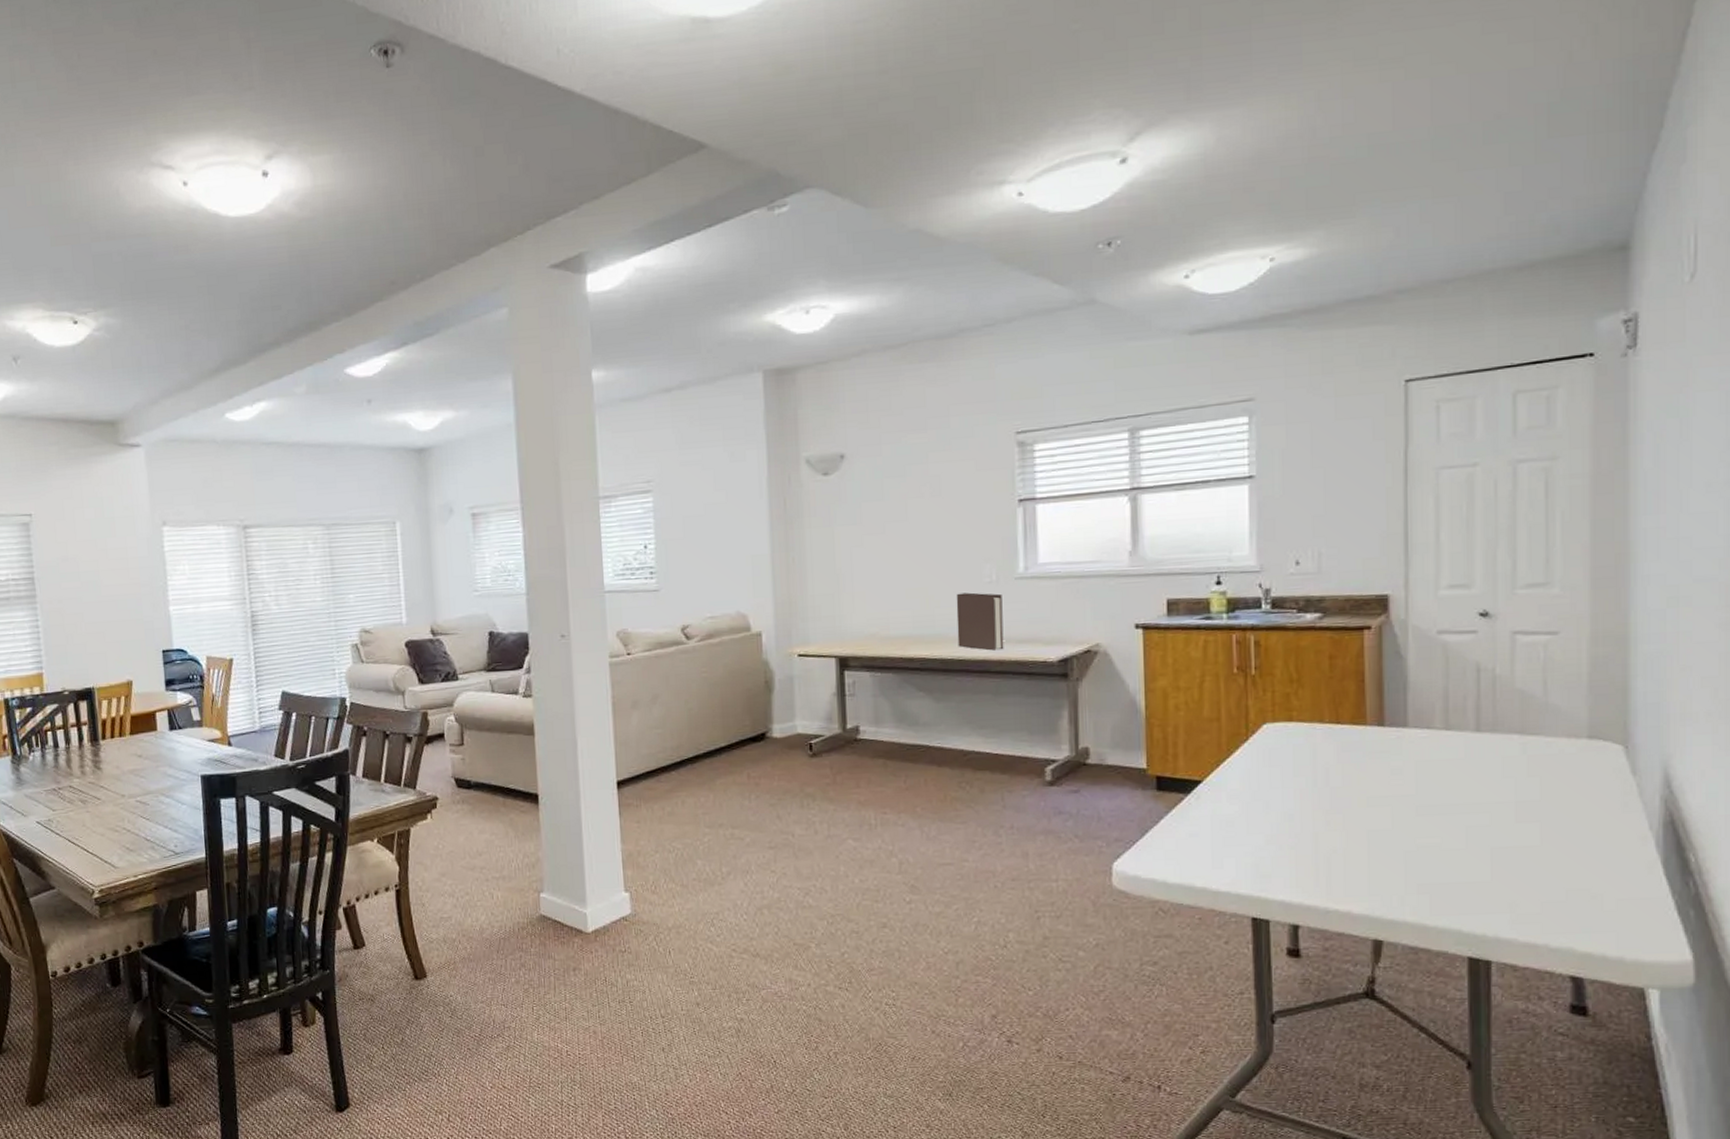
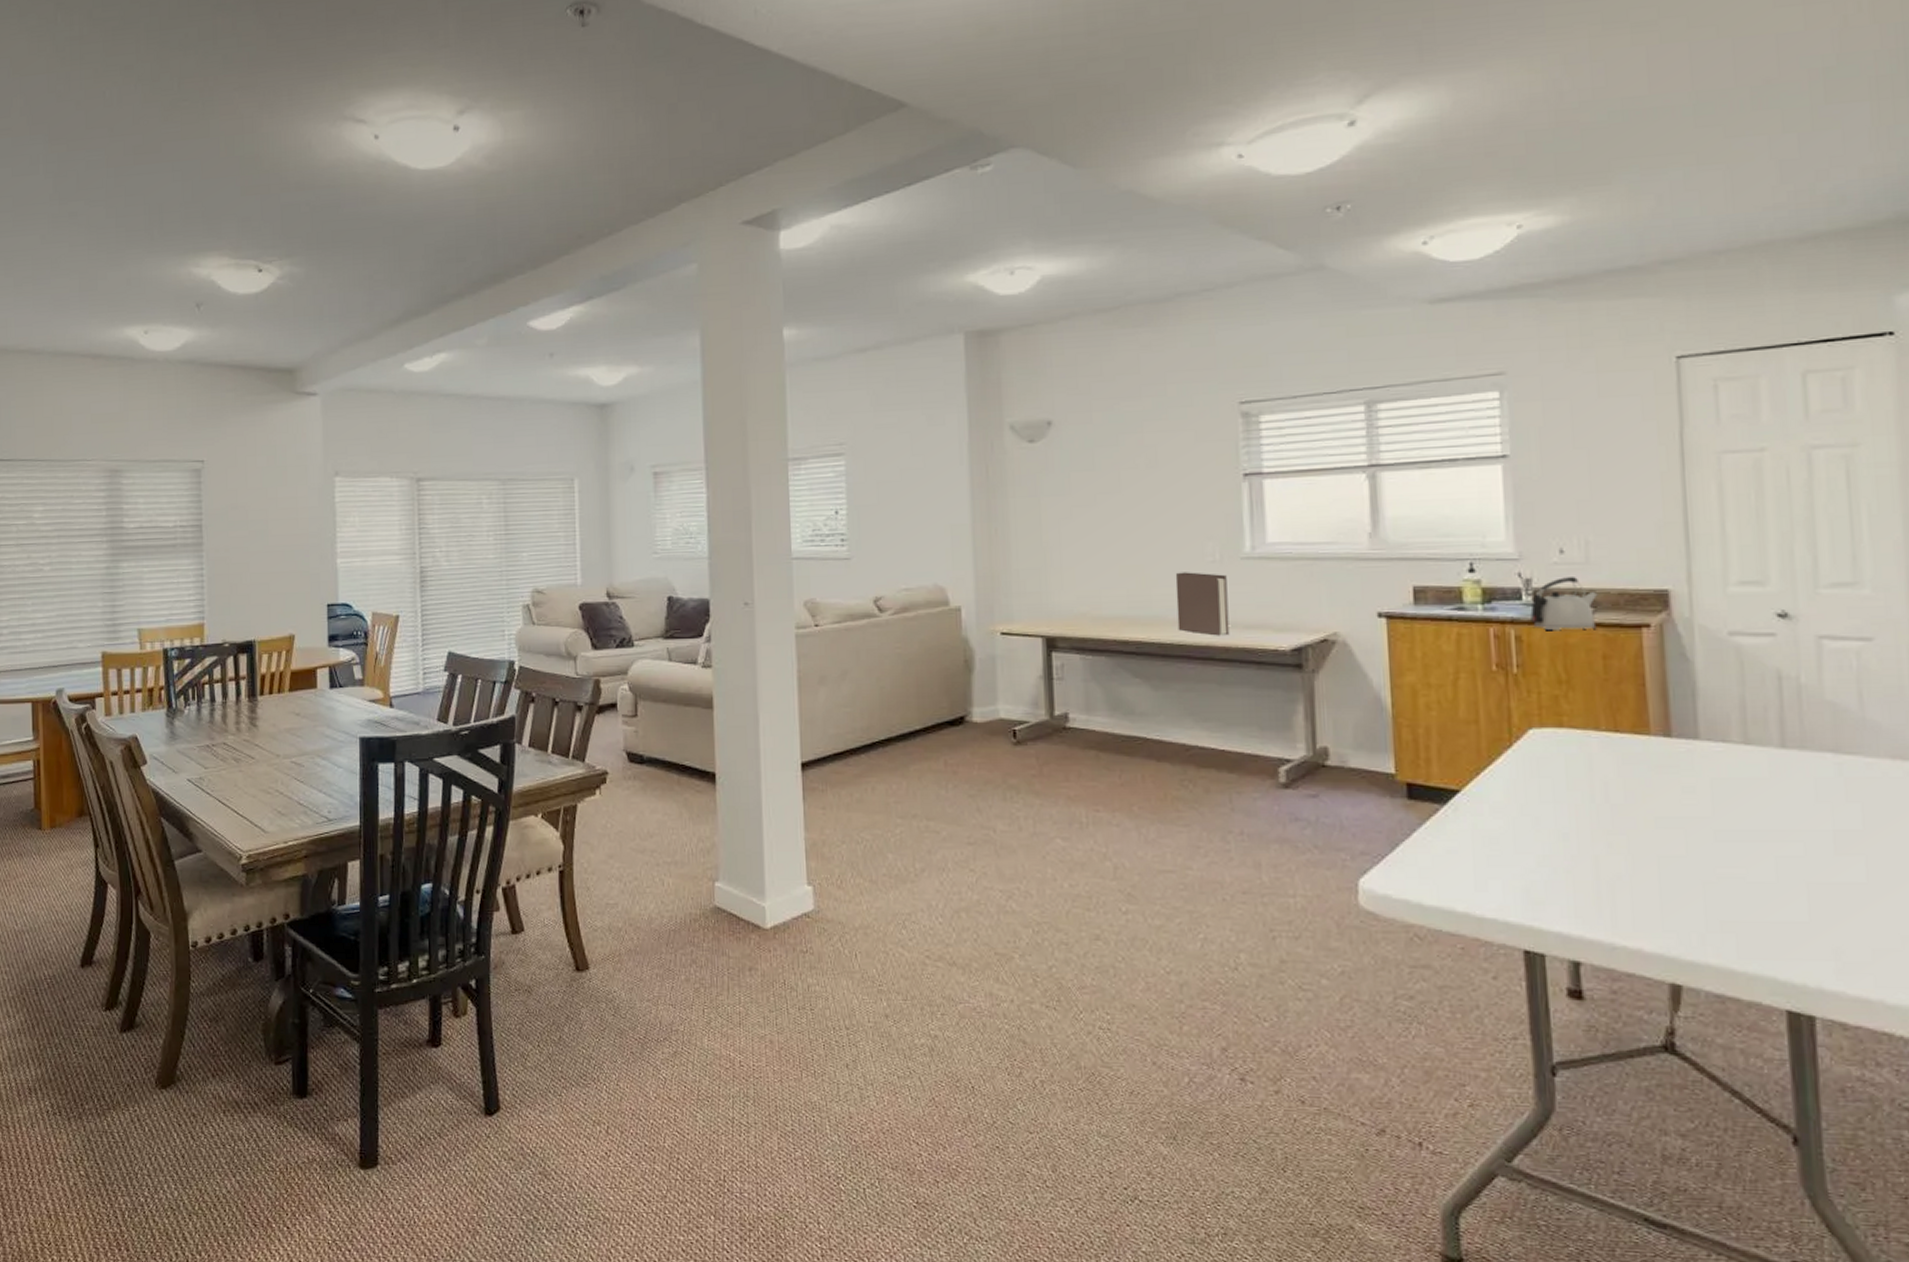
kettle: none [1268,586,1328,636] -> present [1530,577,1598,631]

